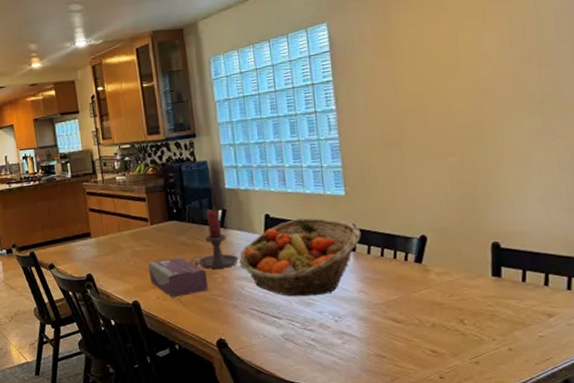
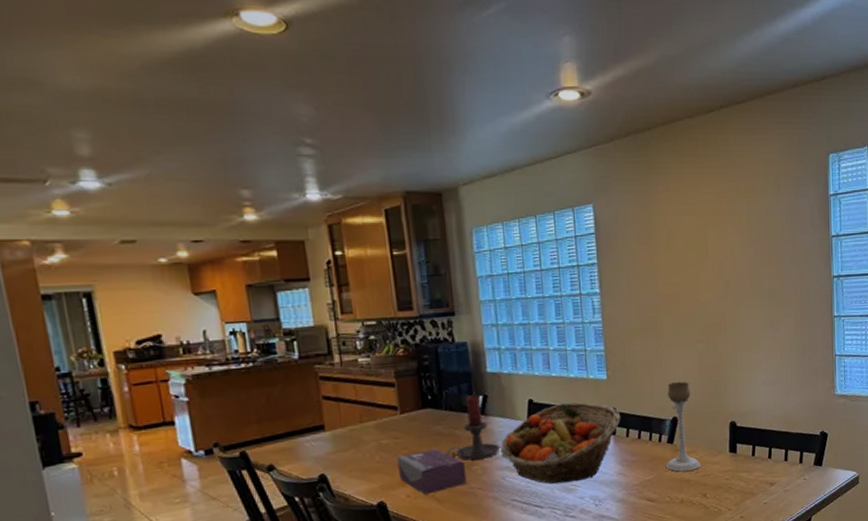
candle holder: none [412,197,457,294] -> present [665,381,701,472]

